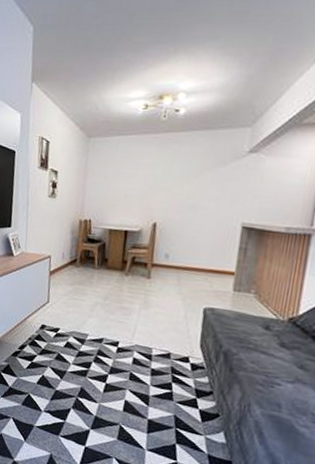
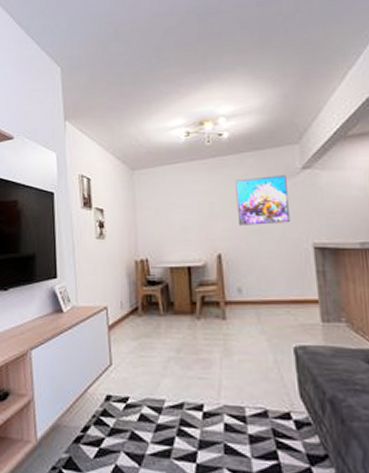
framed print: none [178,156,232,202] -> present [235,175,291,226]

